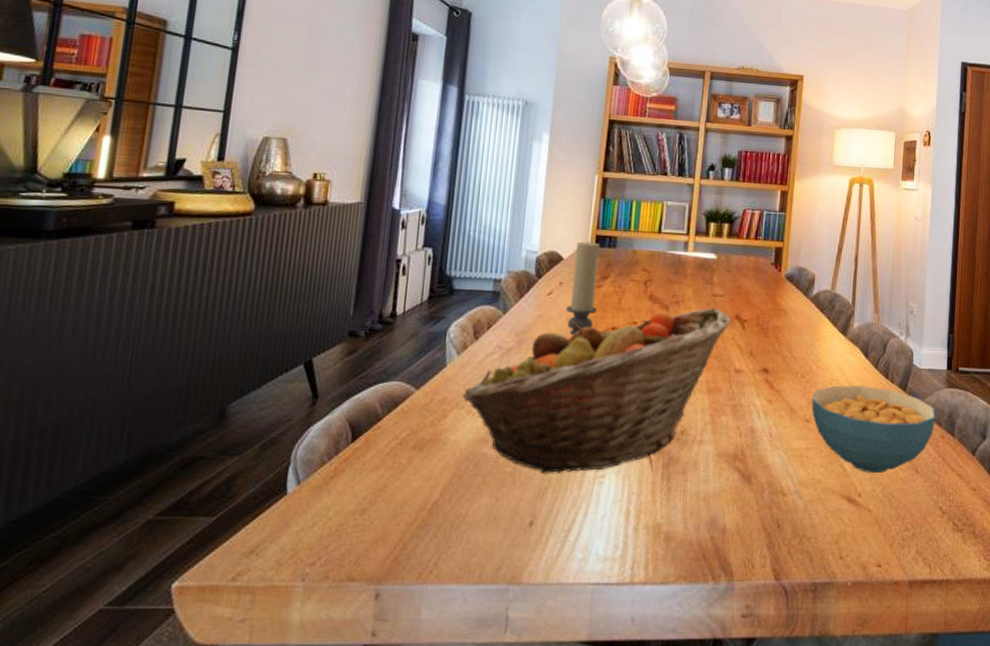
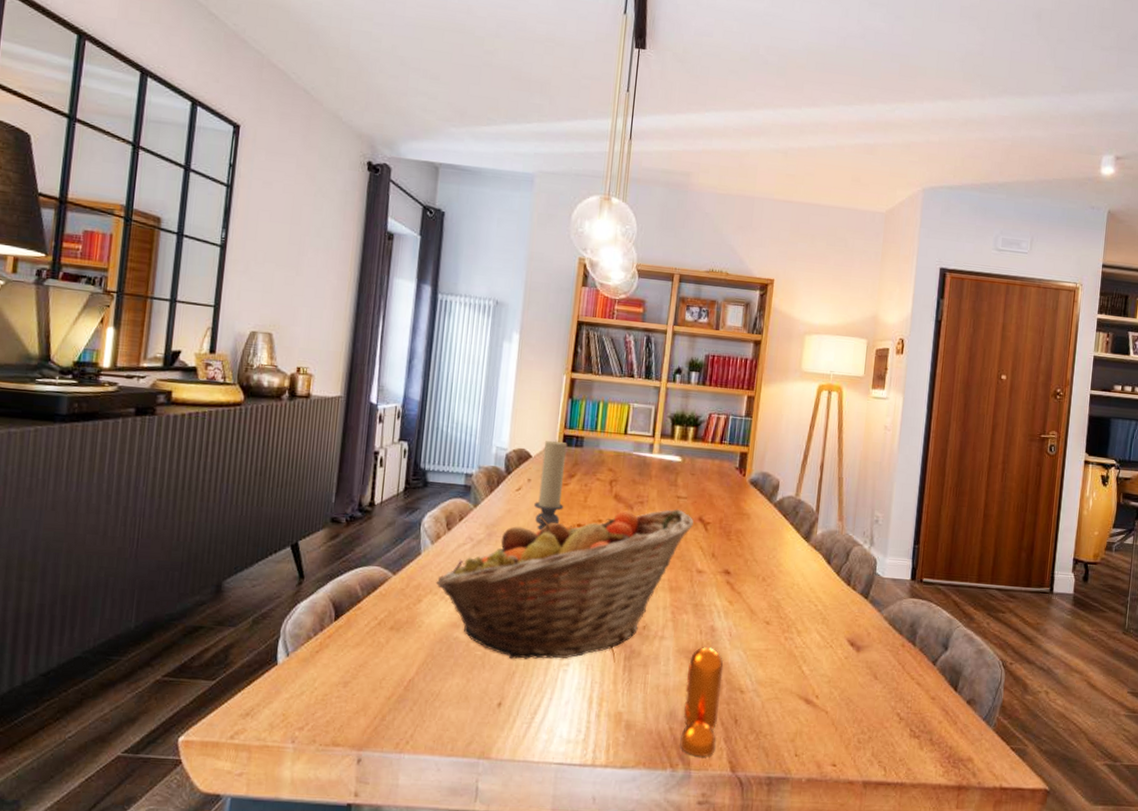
pepper shaker: none [722,449,765,565] -> present [680,647,724,756]
cereal bowl: present [812,385,936,474] -> none [772,590,898,677]

